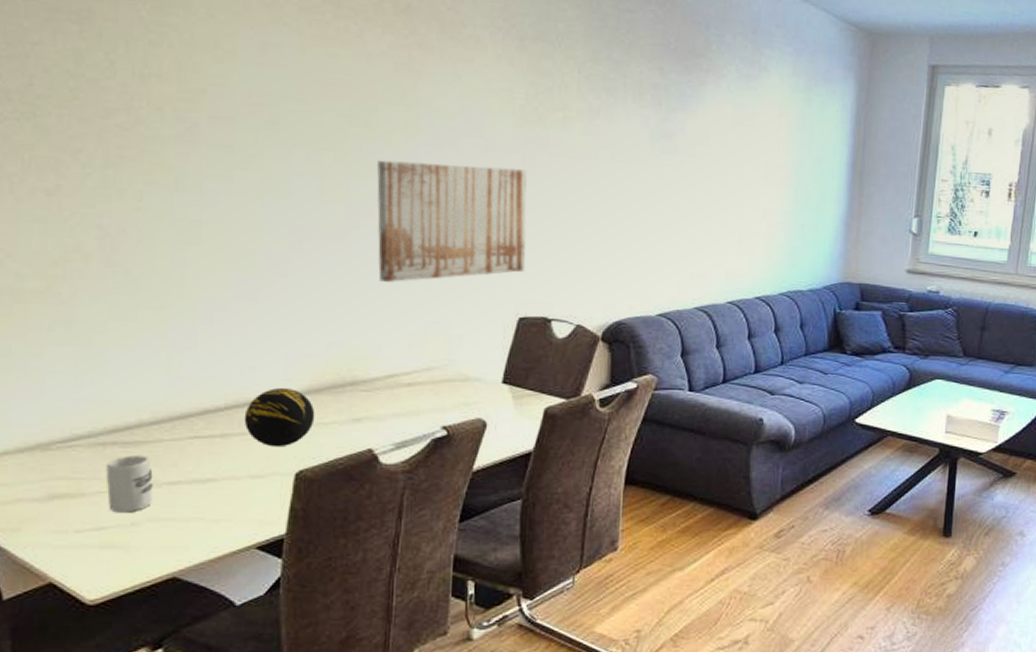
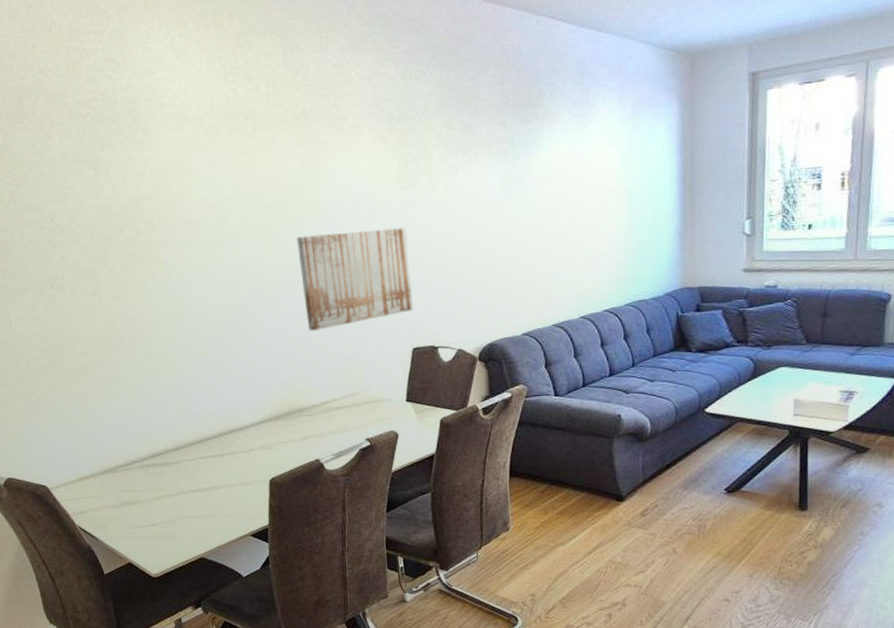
cup: present [106,455,153,513] -> none [151,473,182,514]
decorative orb: present [244,387,315,448] -> none [231,417,278,462]

